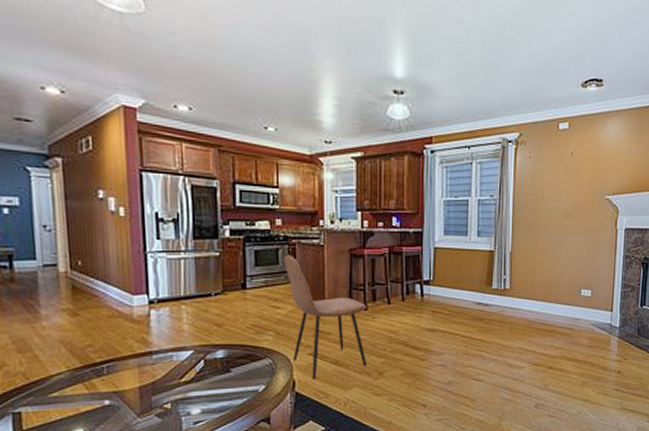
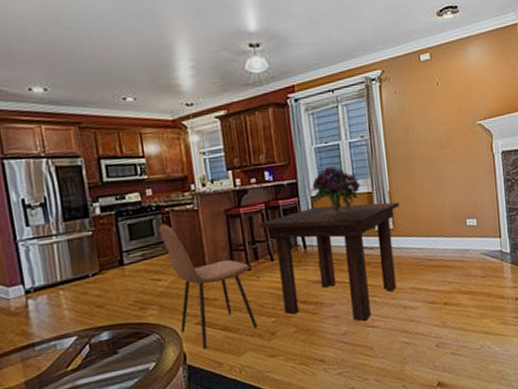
dining table: none [381,257,518,374] -> present [259,202,399,322]
bouquet: none [435,221,484,267] -> present [311,166,361,213]

